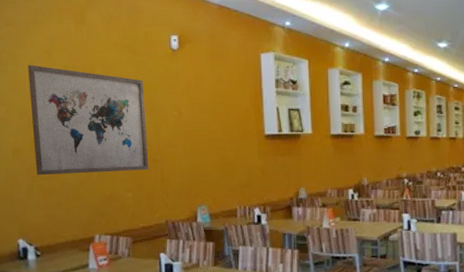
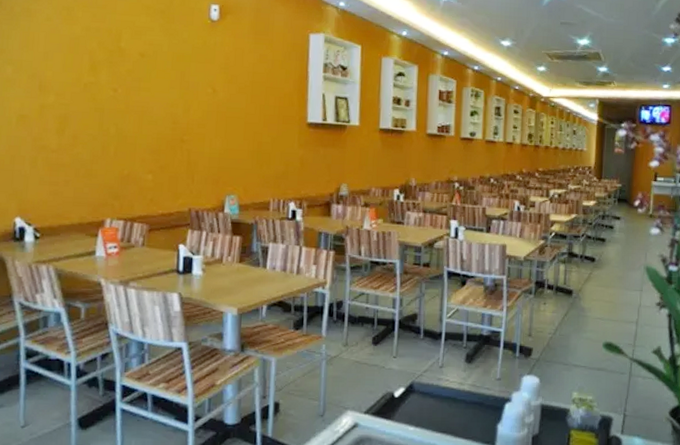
wall art: present [28,64,149,176] -> none [43,21,176,151]

